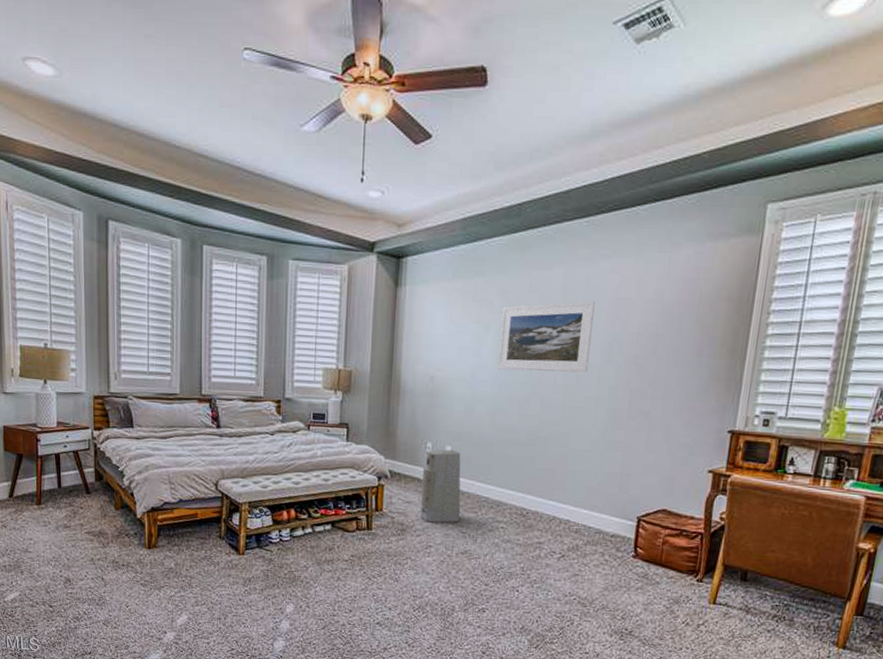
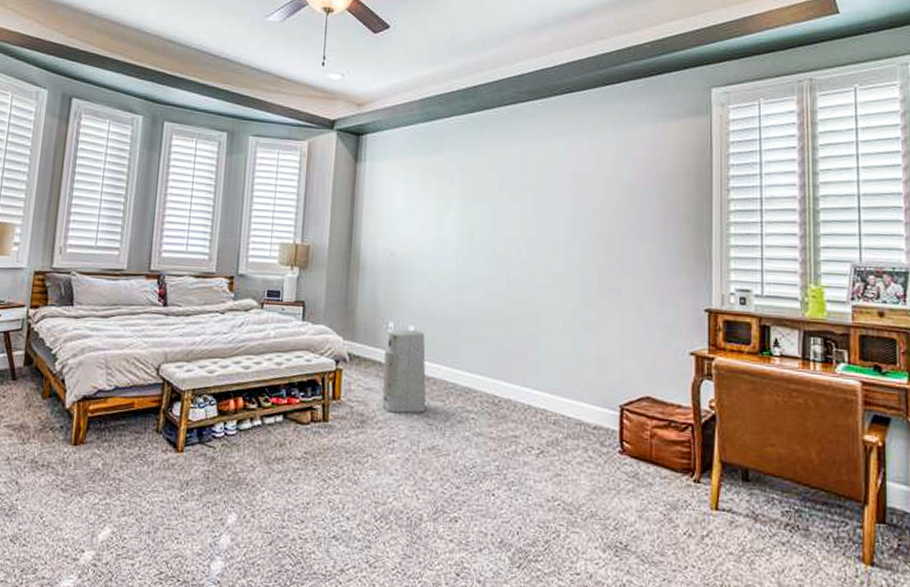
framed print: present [497,301,595,373] -> none [460,177,555,249]

